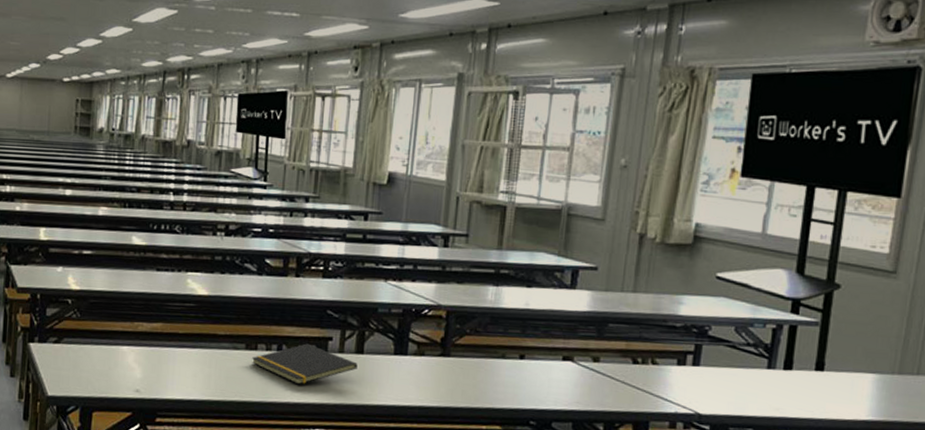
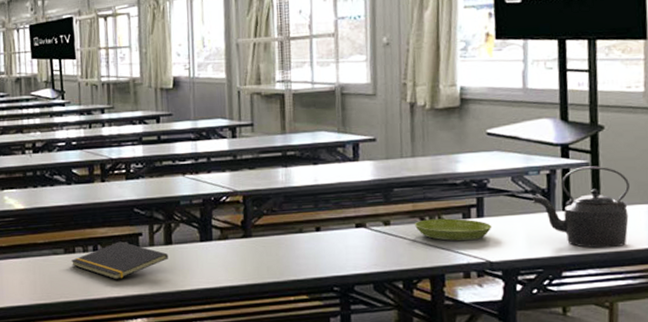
saucer: none [626,360,707,389] -> present [415,218,492,241]
kettle: none [753,325,859,415] -> present [532,166,631,248]

